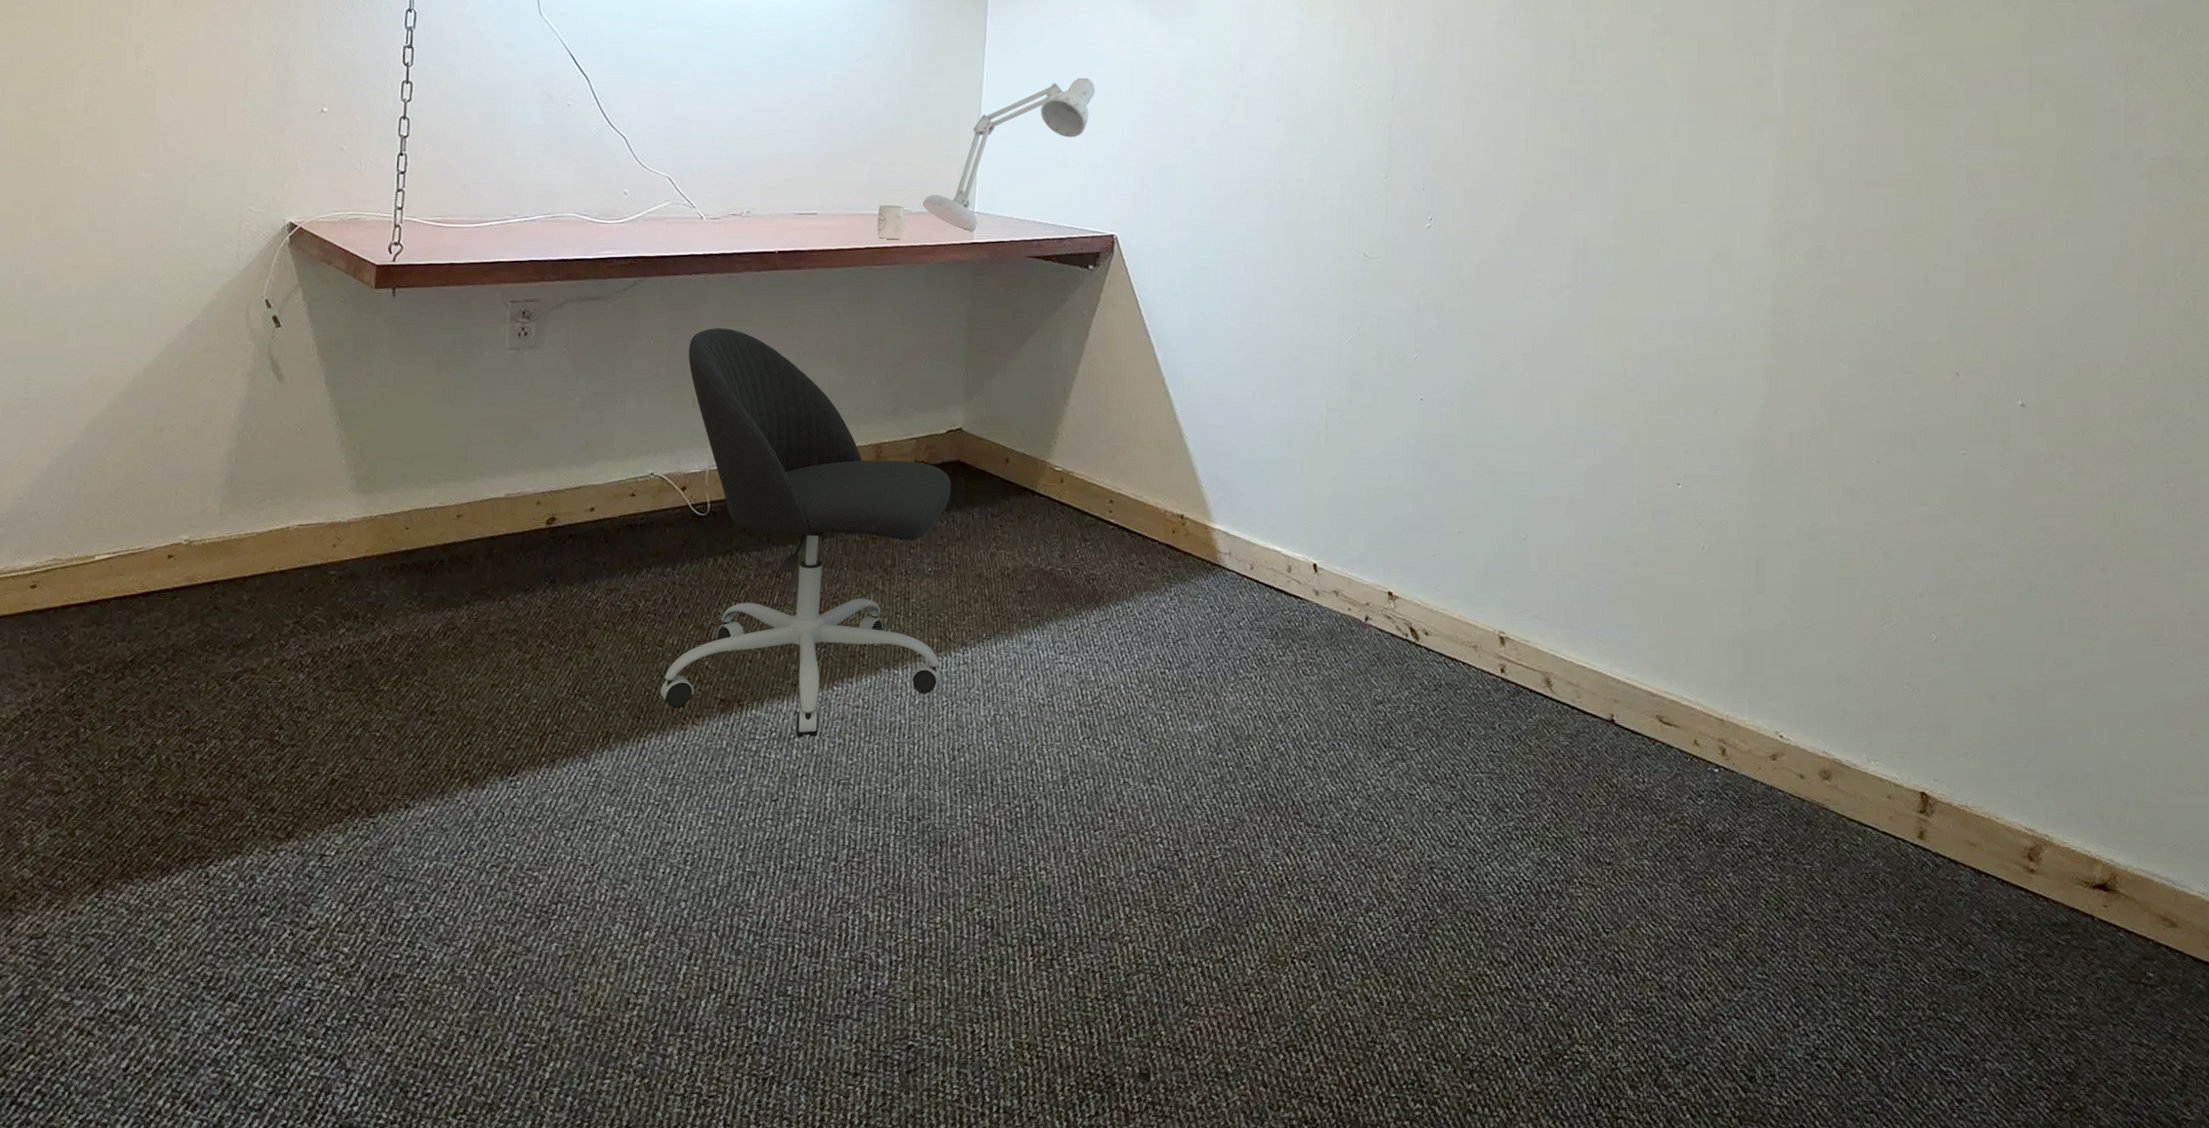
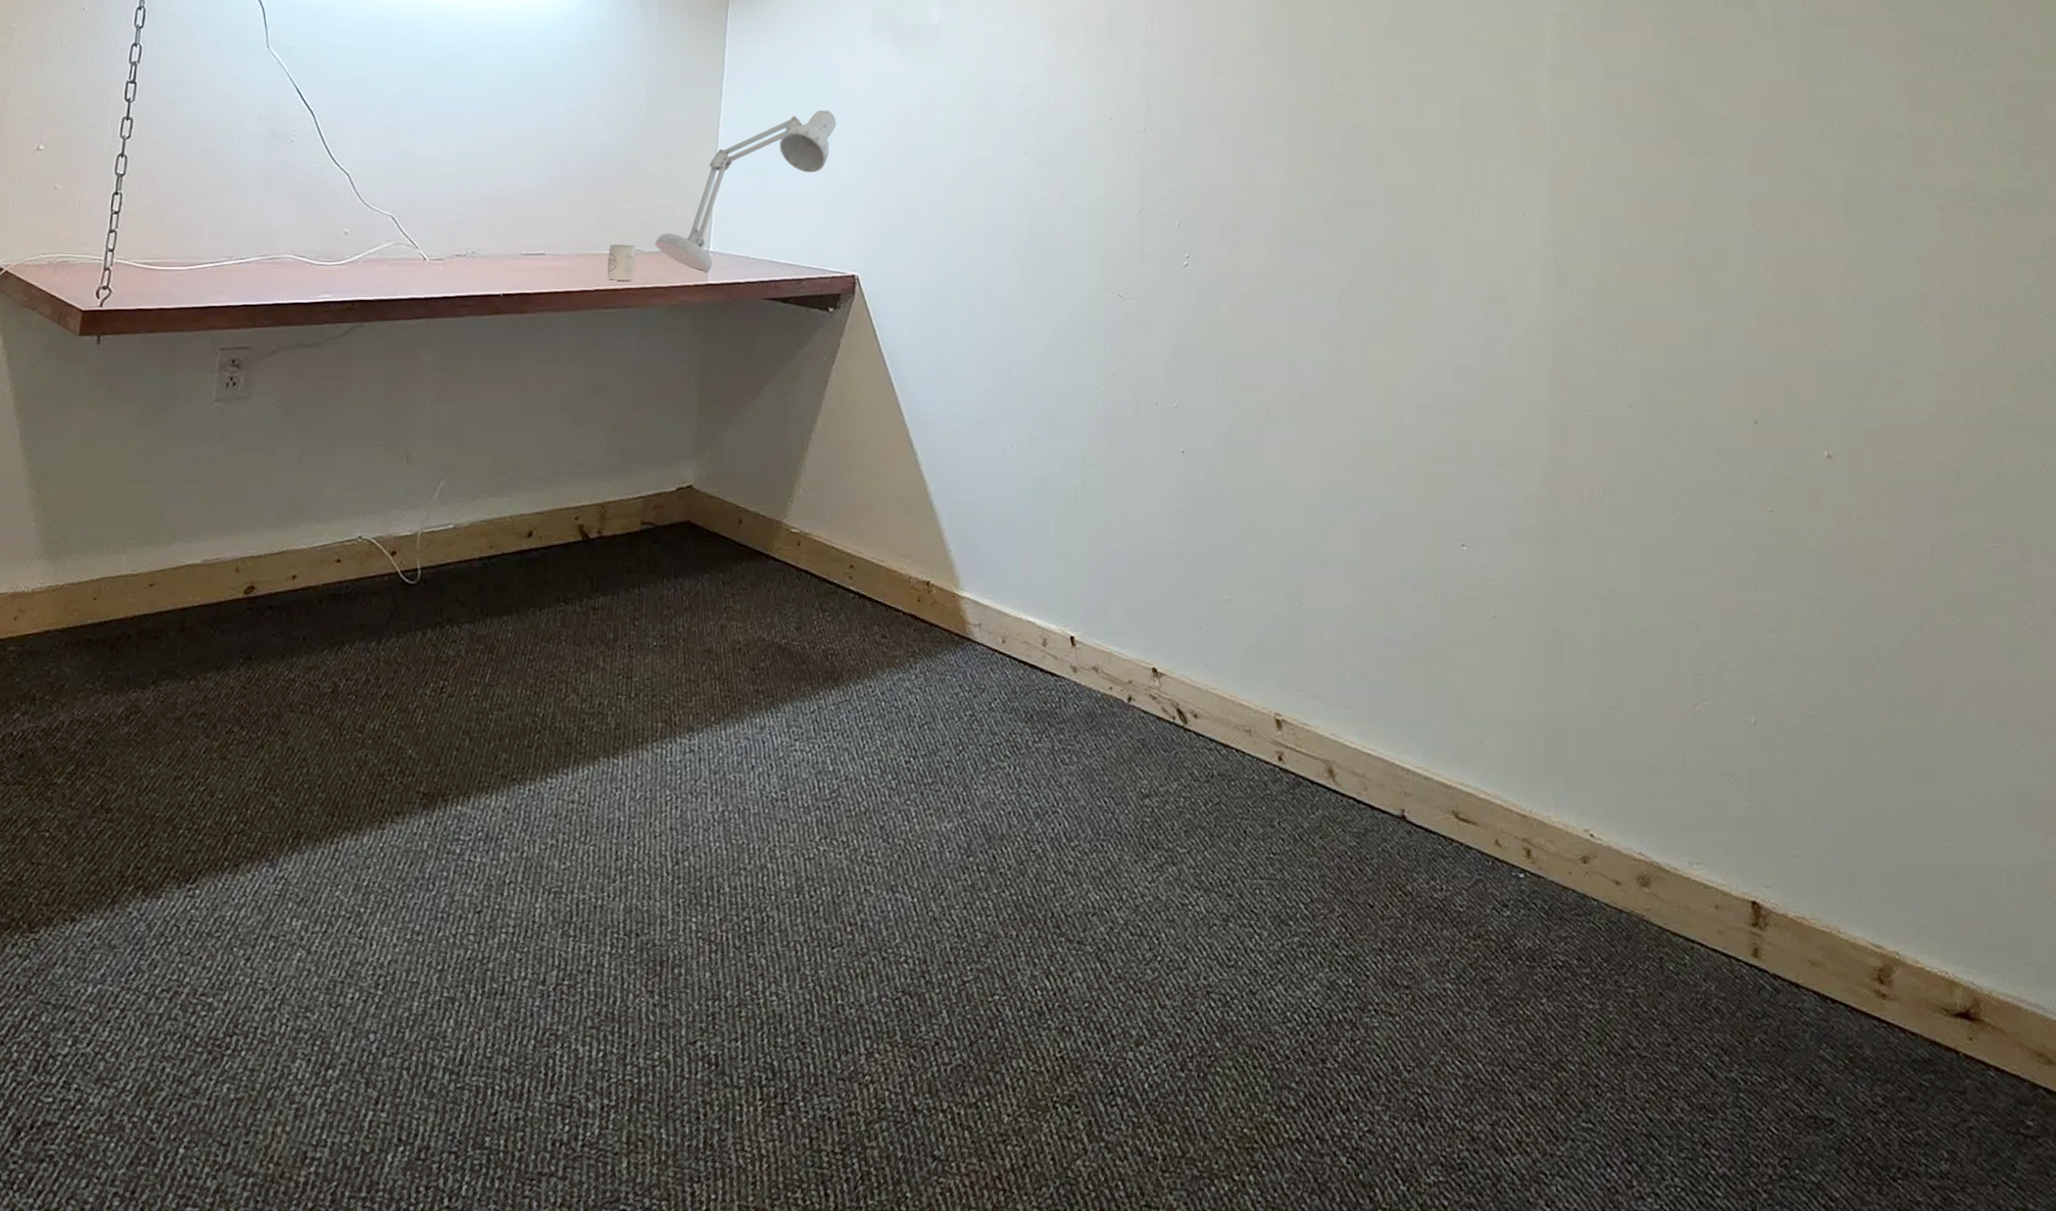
office chair: present [660,327,951,738] -> none [358,376,680,838]

